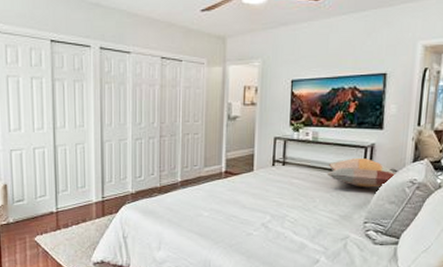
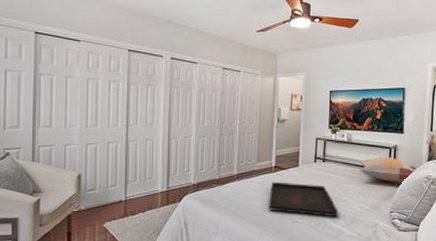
serving tray: none [218,189,302,229] -> present [269,181,339,217]

